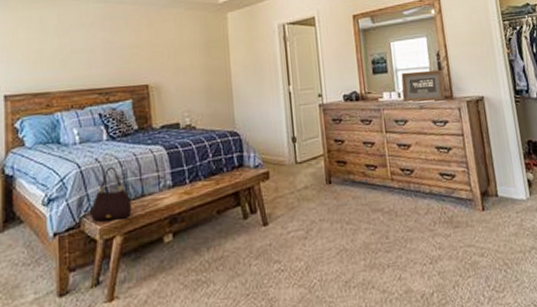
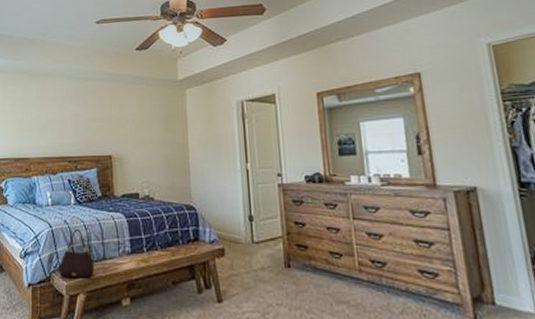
picture frame: present [401,69,445,103] -> none [372,153,426,189]

